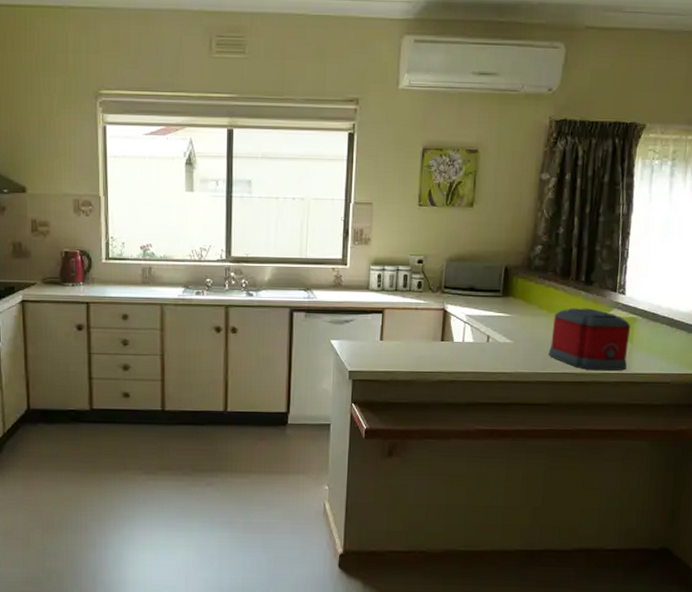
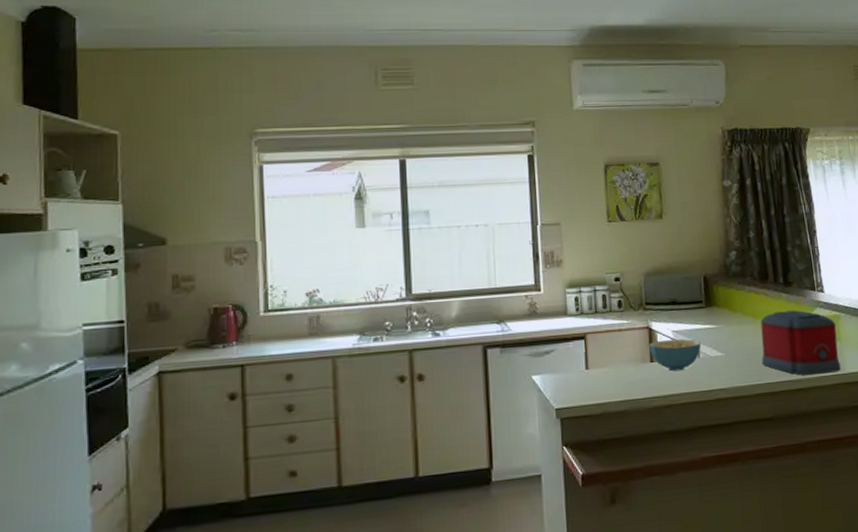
cereal bowl: none [442,322,493,352] -> present [649,339,702,372]

